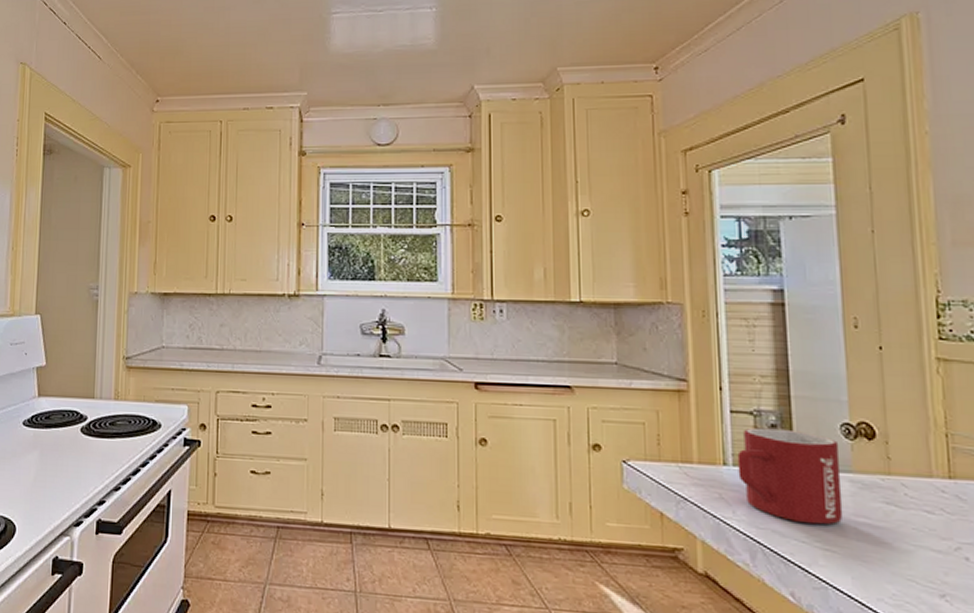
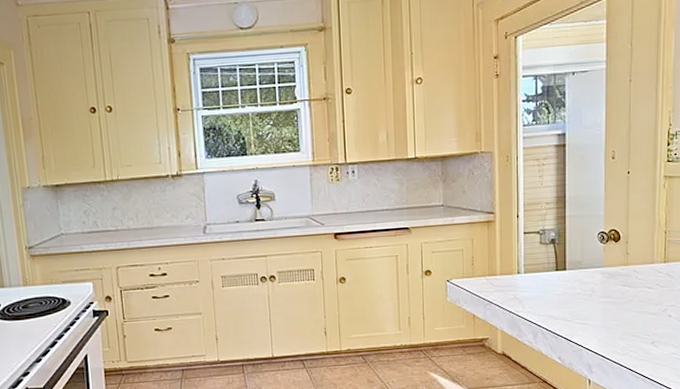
mug: present [737,427,843,524] -> none [527,241,596,308]

